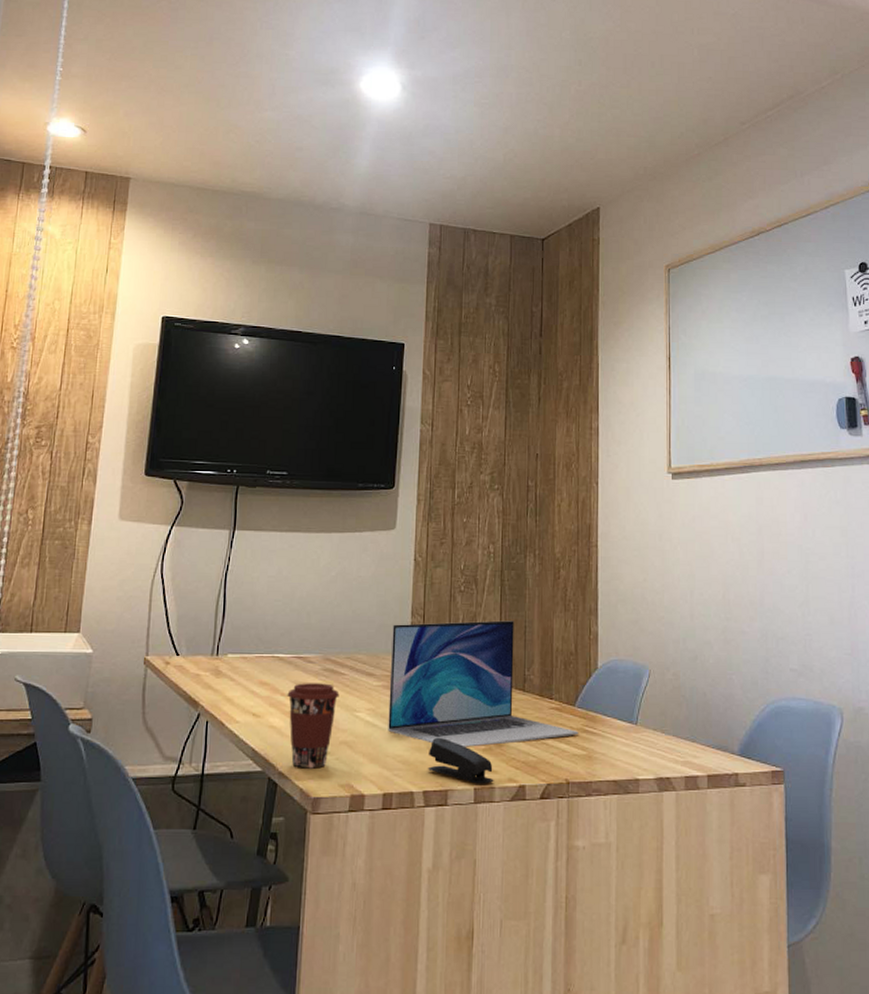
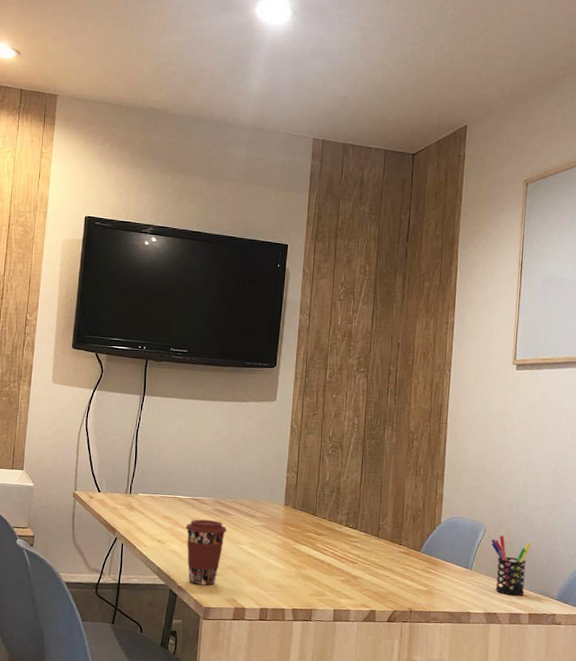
laptop: present [388,620,579,747] -> none [265,477,423,578]
stapler: present [427,737,494,784] -> none [296,568,350,607]
pen holder: none [658,680,704,754] -> present [491,536,531,596]

